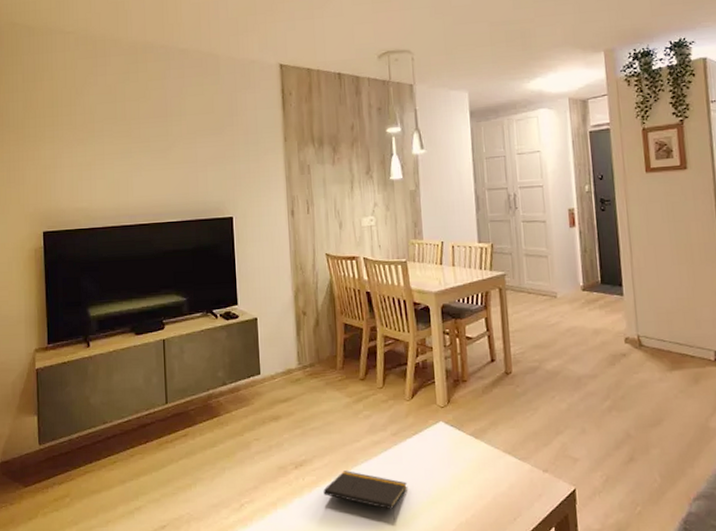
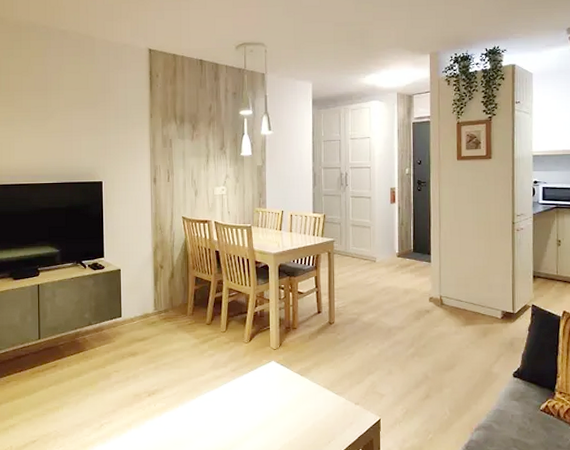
notepad: present [323,471,407,520] -> none [171,399,242,440]

